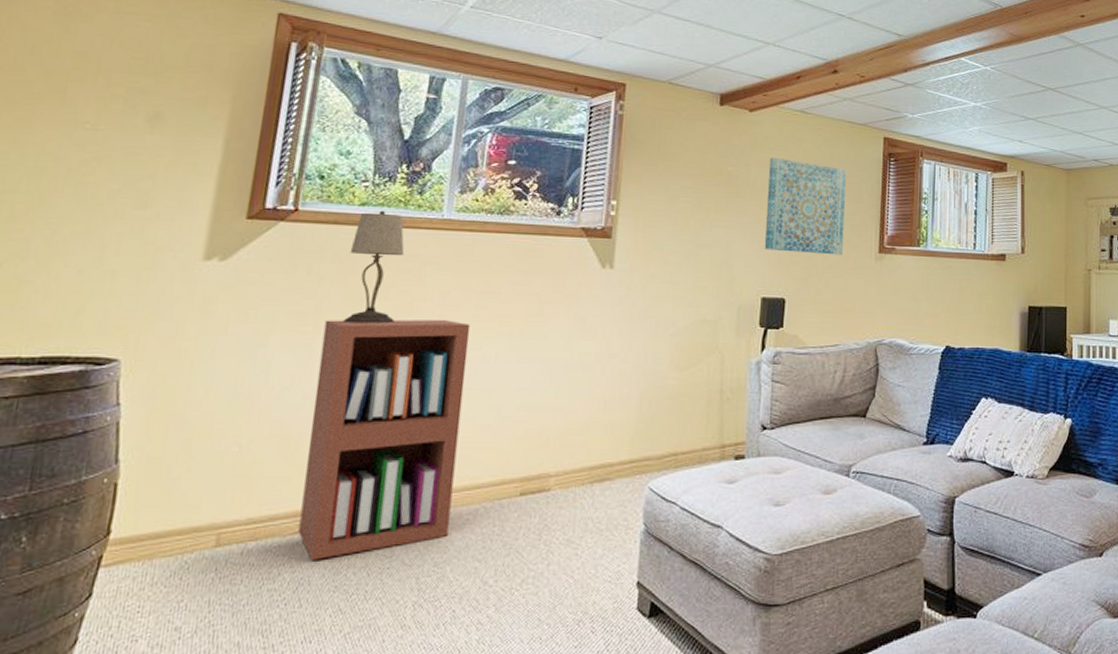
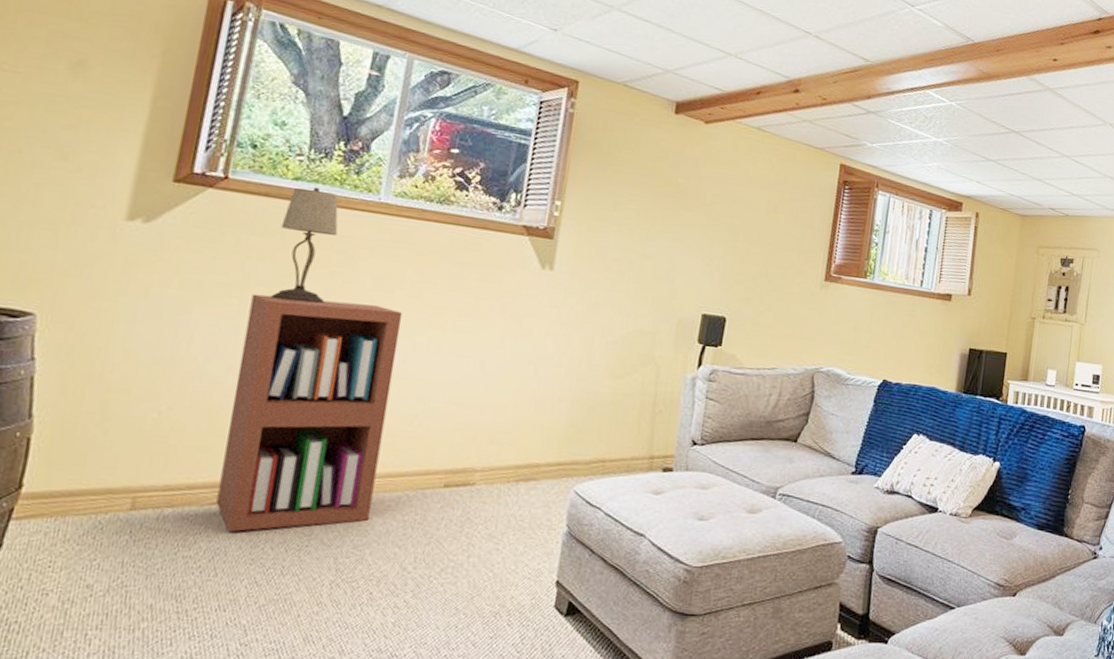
wall art: present [764,157,846,255] -> none [709,172,799,279]

